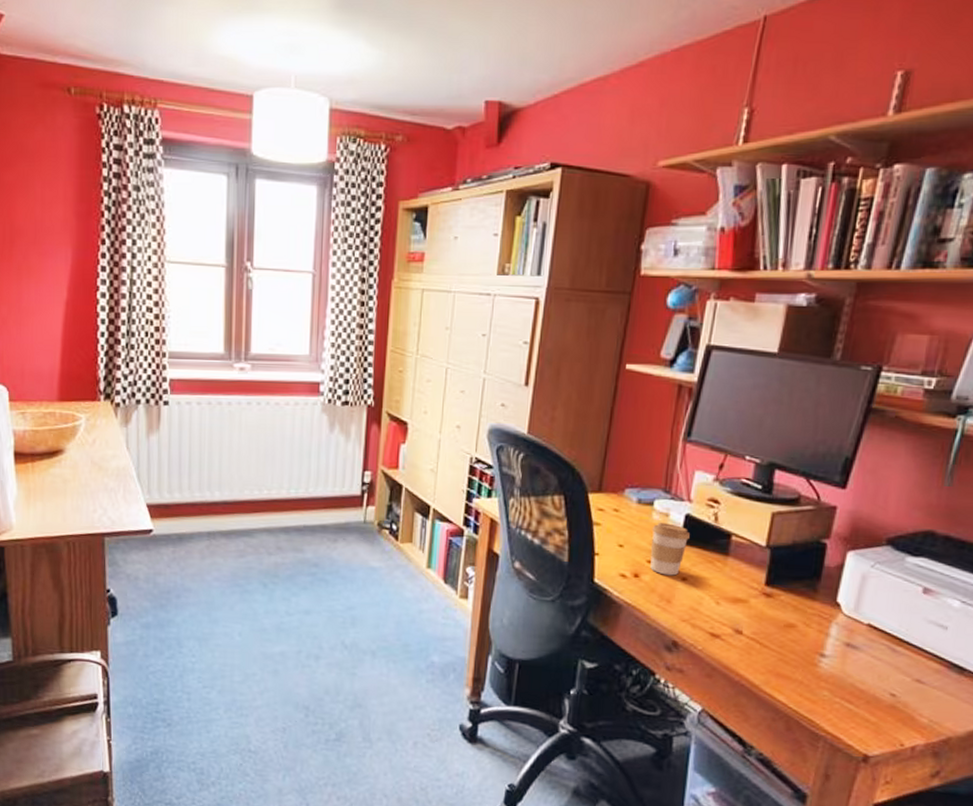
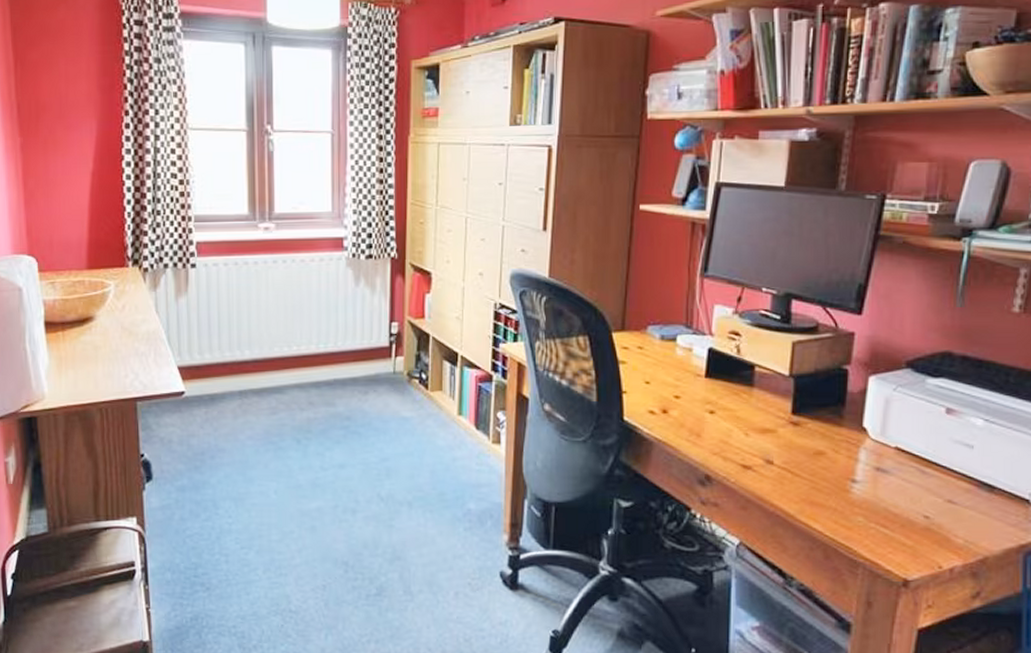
coffee cup: present [650,523,690,576] -> none [676,358,714,410]

